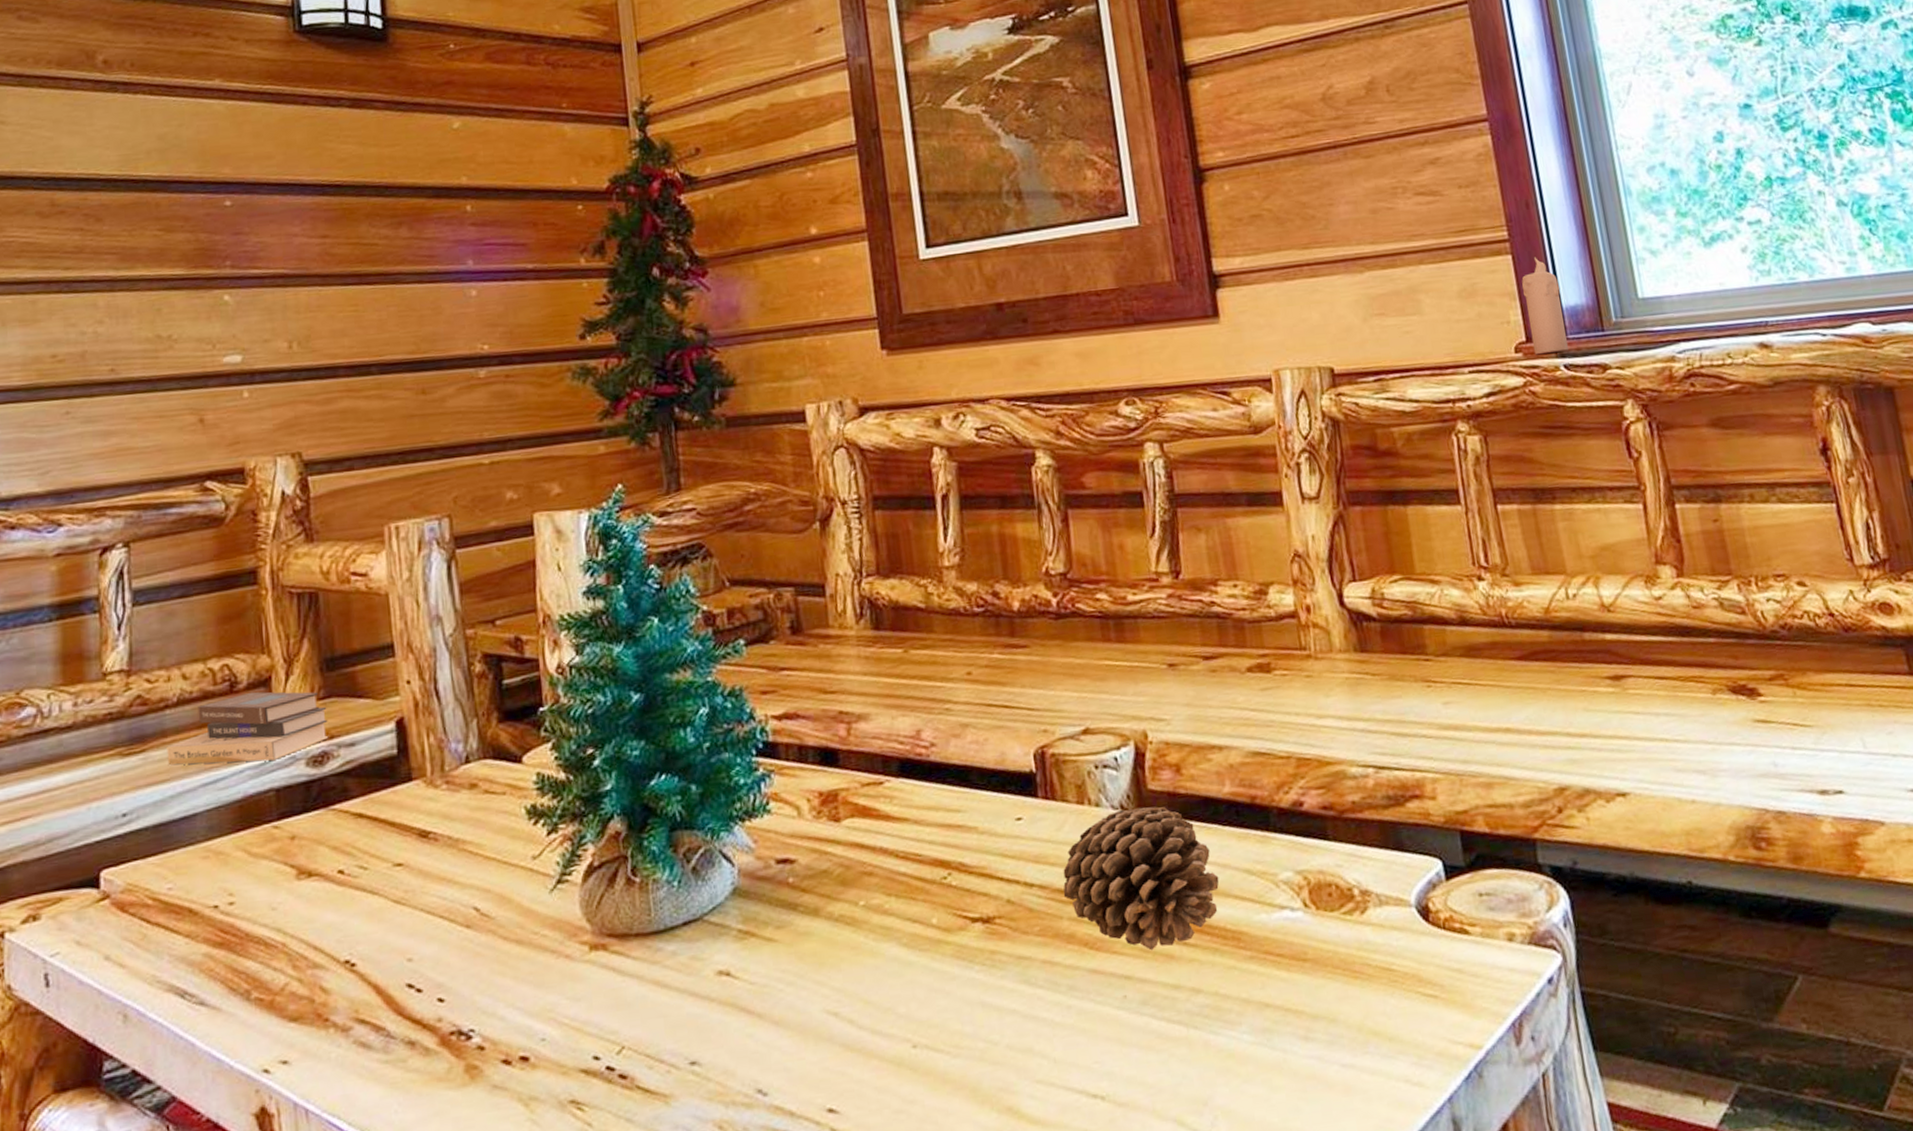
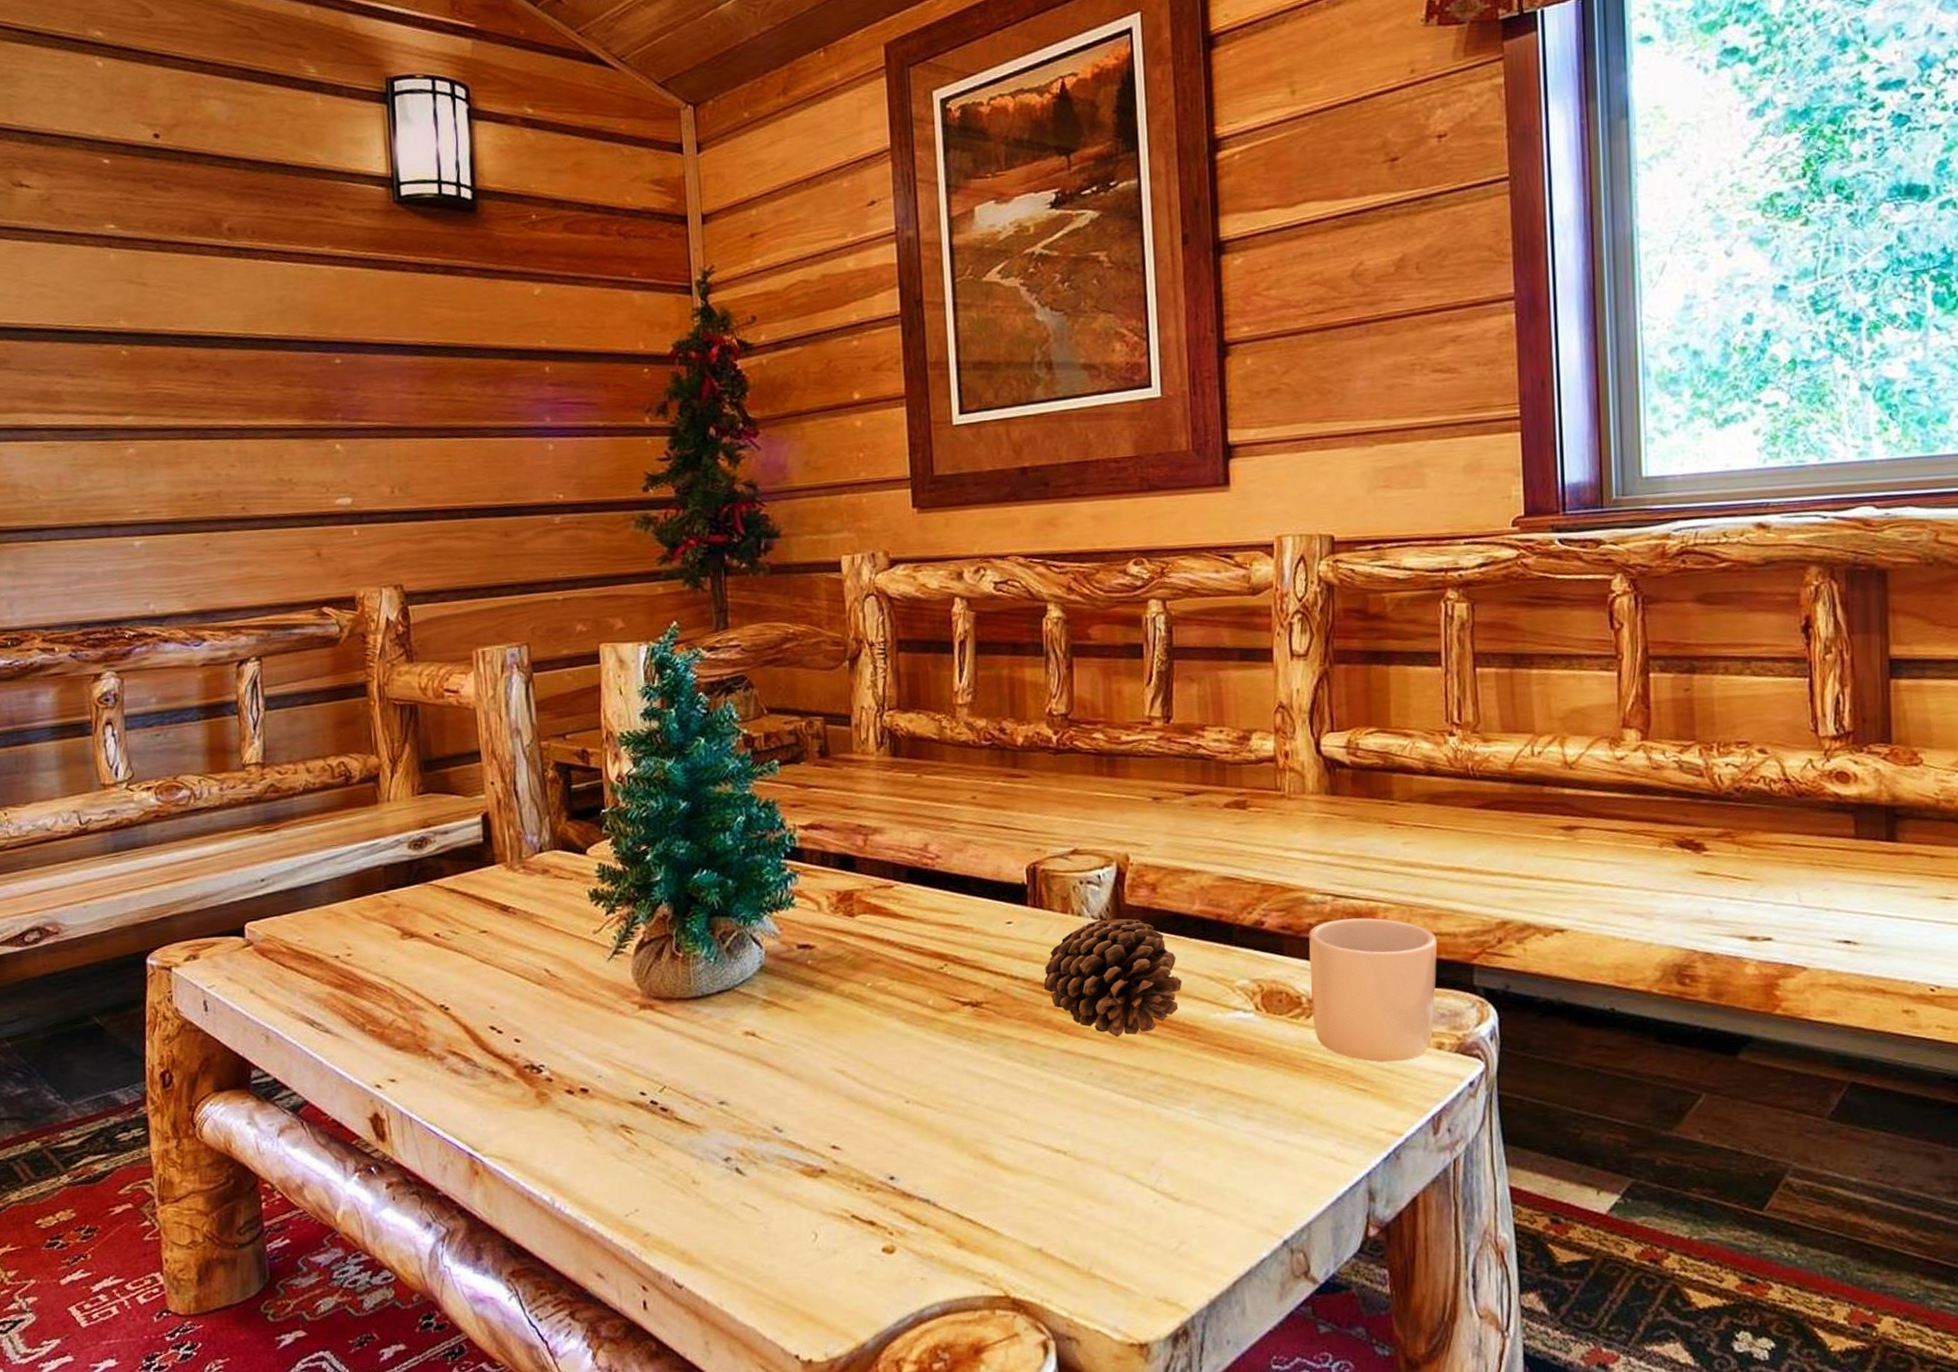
books: present [167,691,329,766] -> none [295,785,427,843]
mug: none [1353,790,1502,961] -> present [1308,917,1438,1062]
candle: present [1521,257,1568,356] -> none [1527,435,1565,530]

